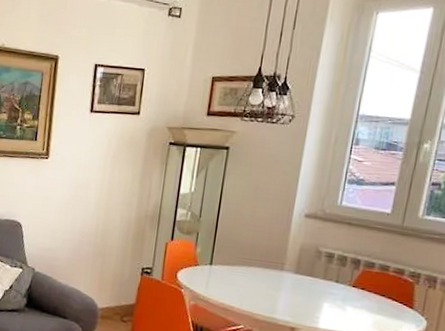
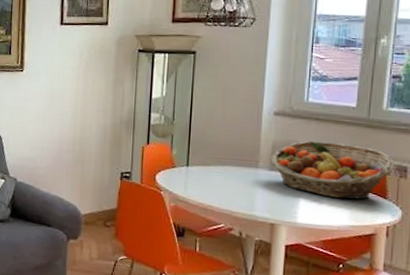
fruit basket: none [297,245,424,308] -> present [271,140,394,200]

